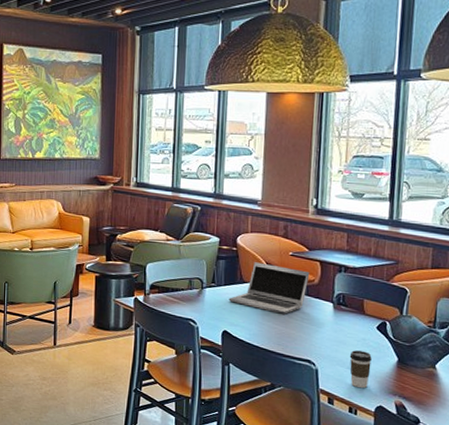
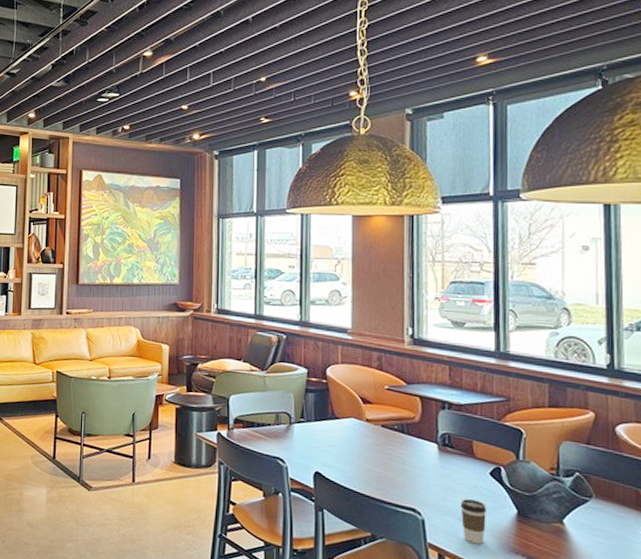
laptop: present [228,262,310,314] -> none [320,396,409,455]

